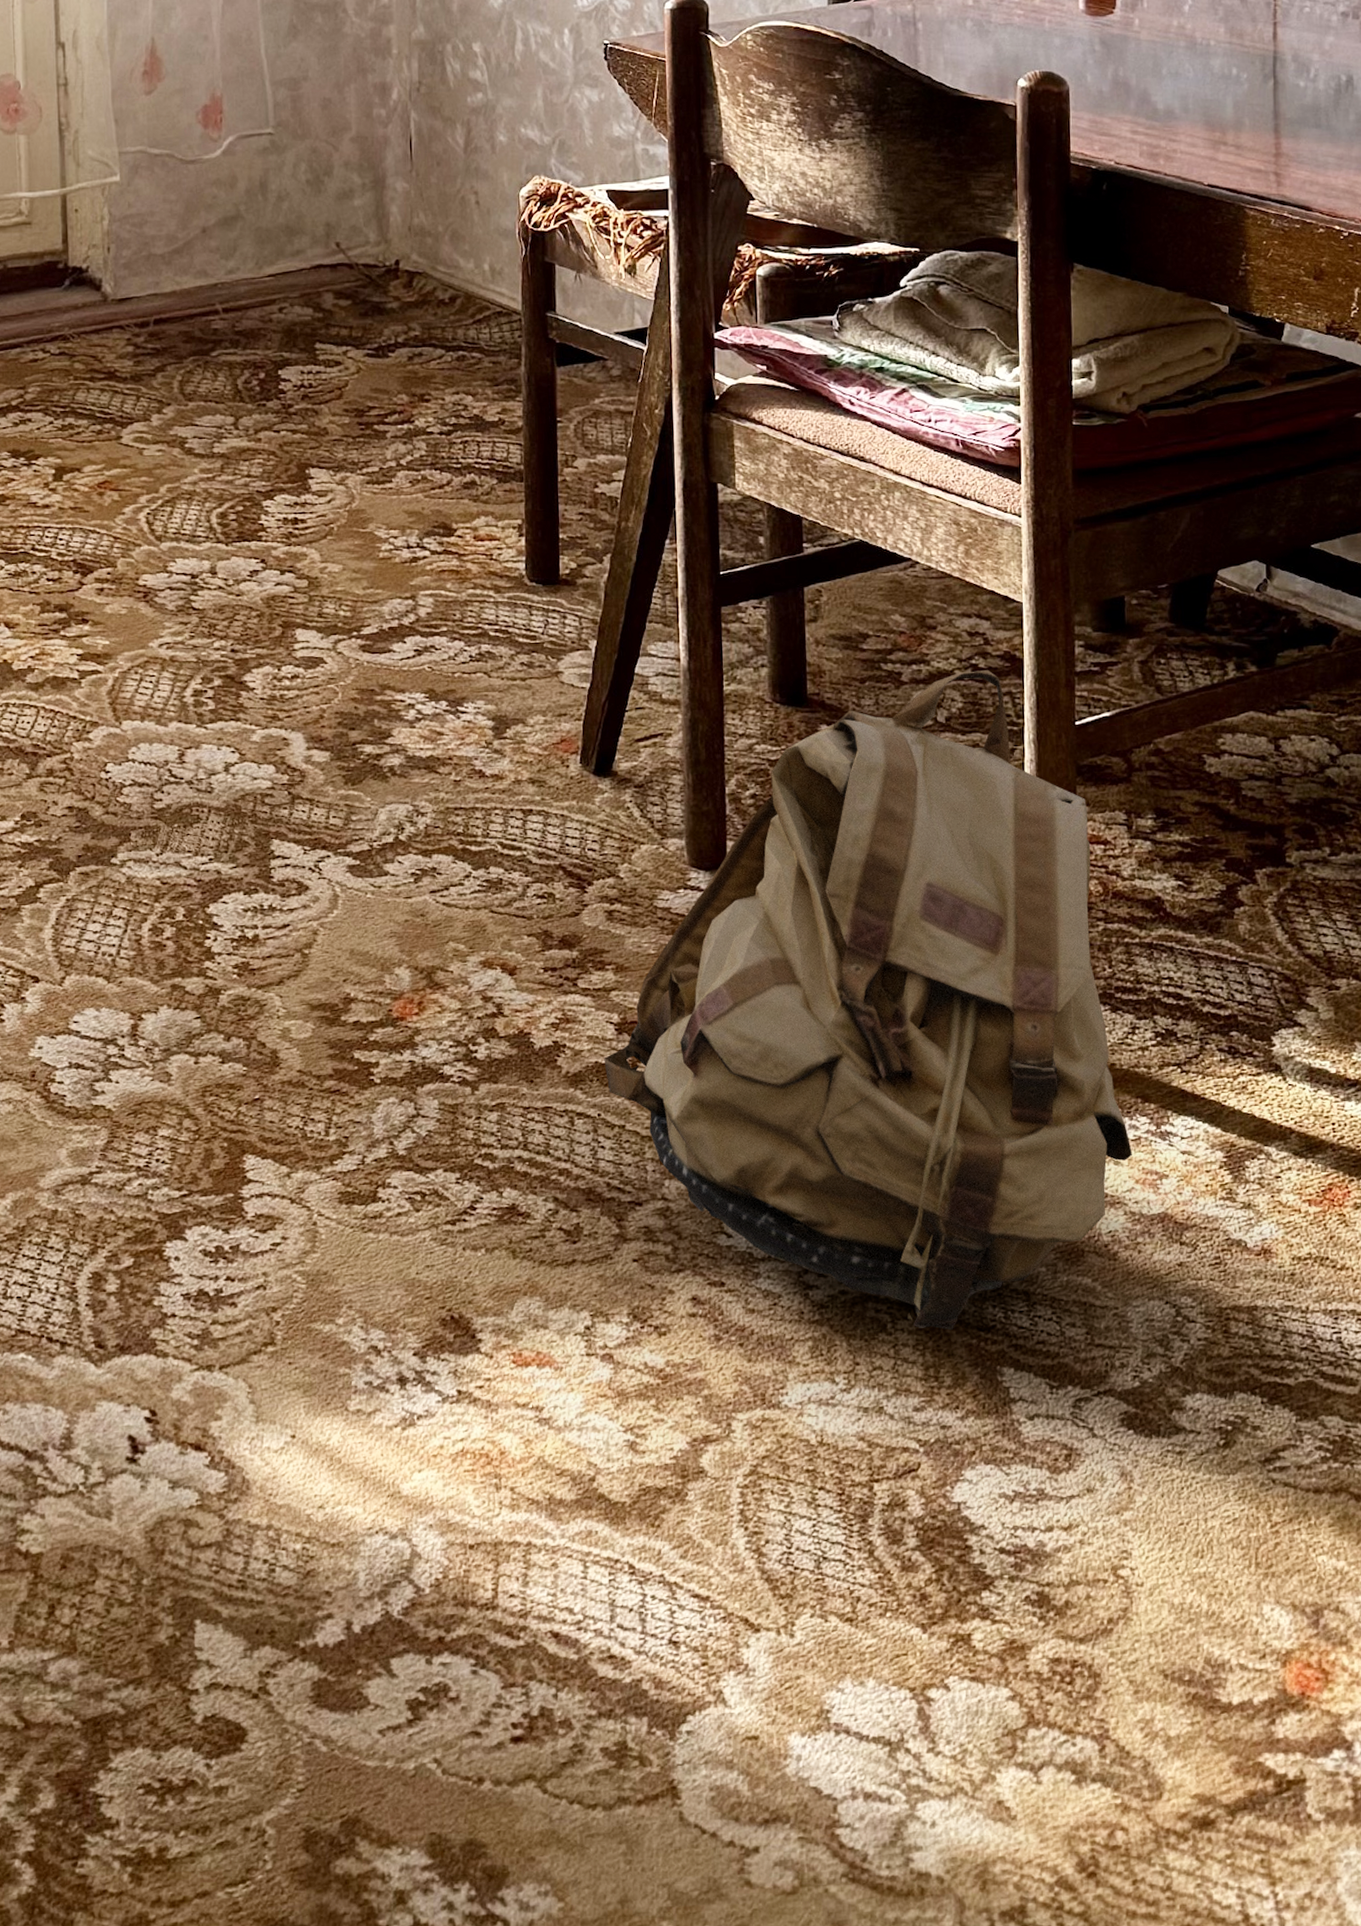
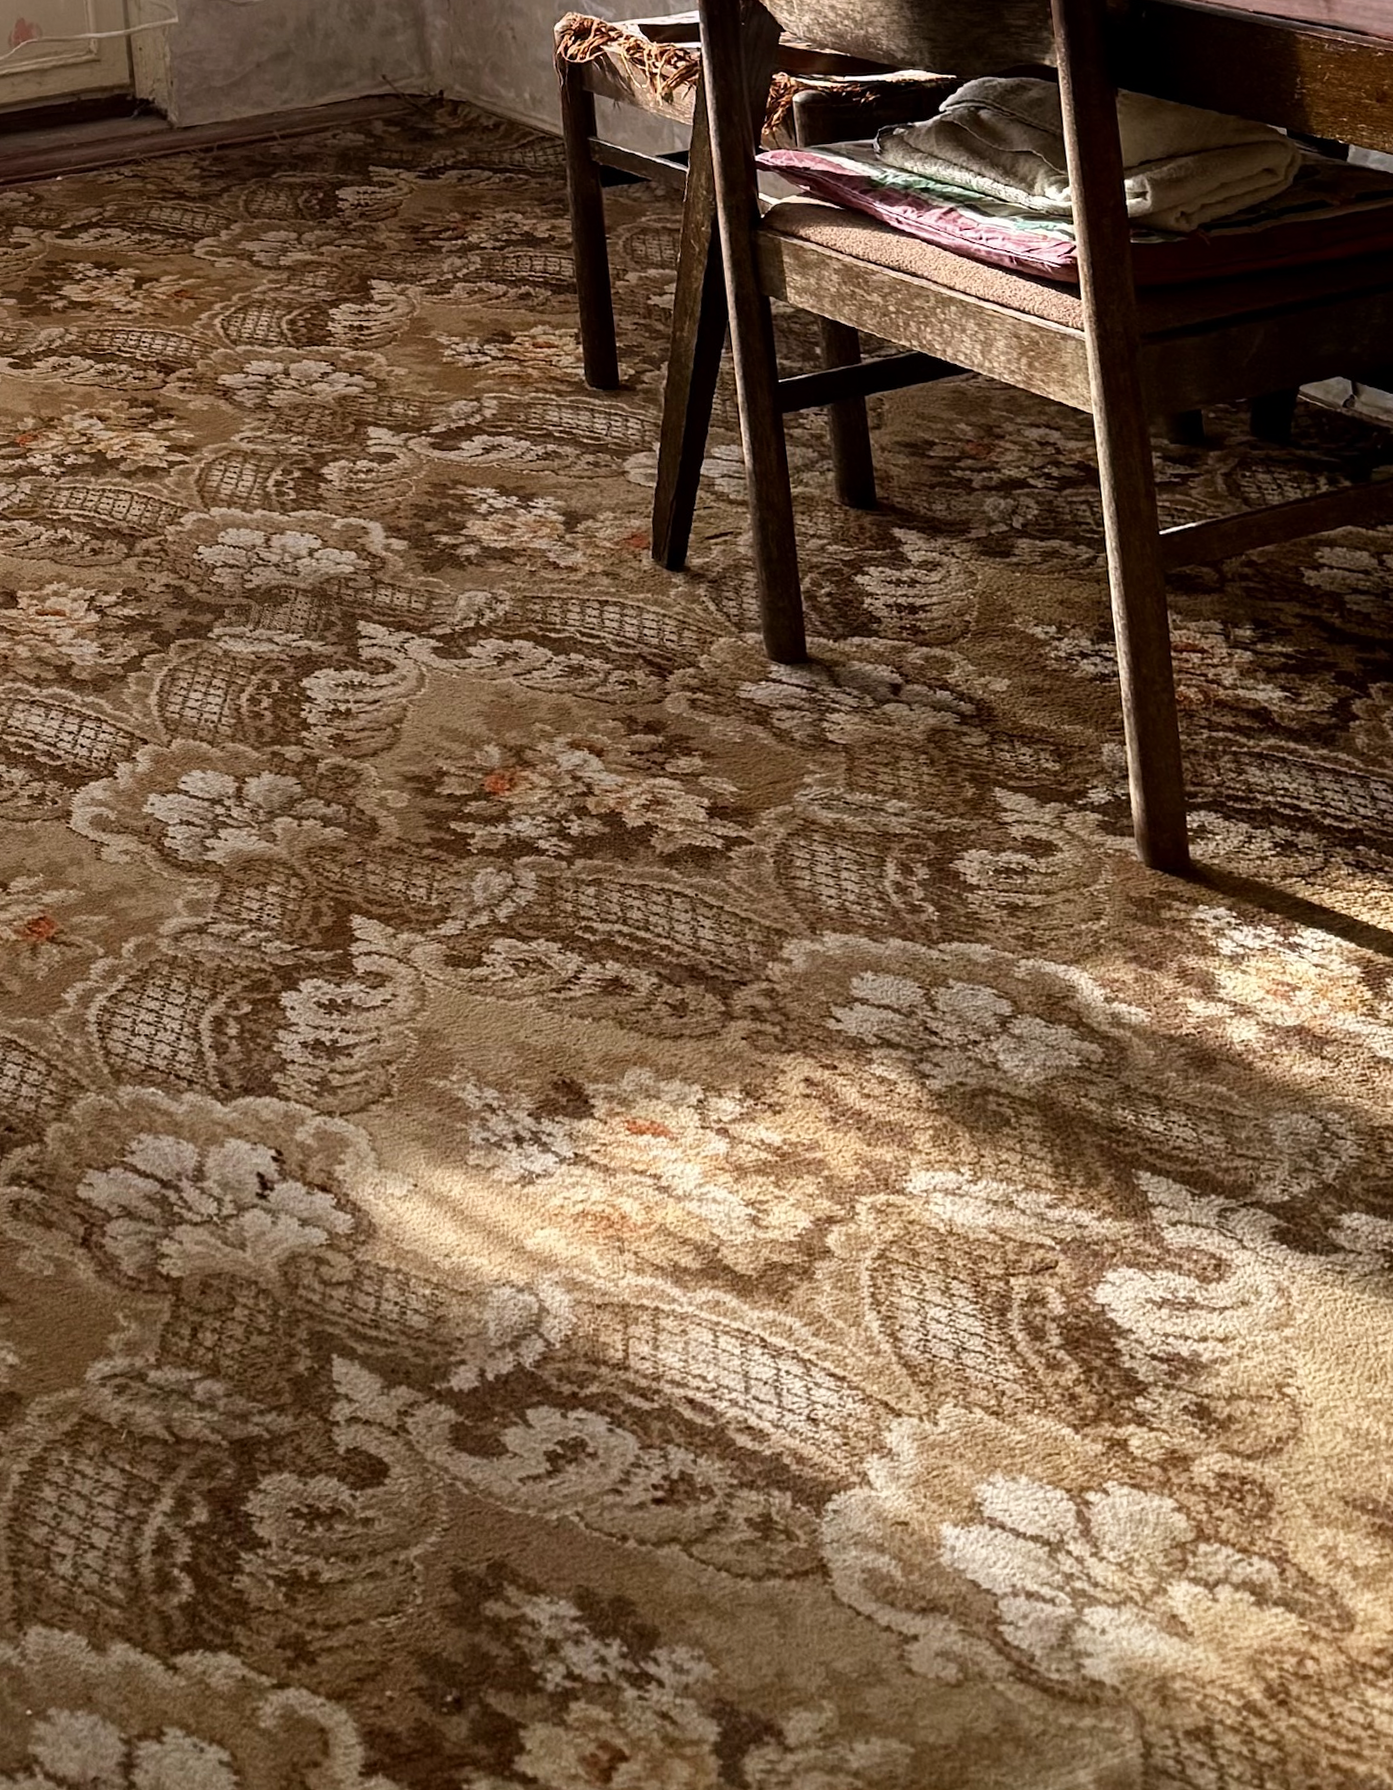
backpack: present [604,670,1132,1331] -> none [697,479,1260,1130]

